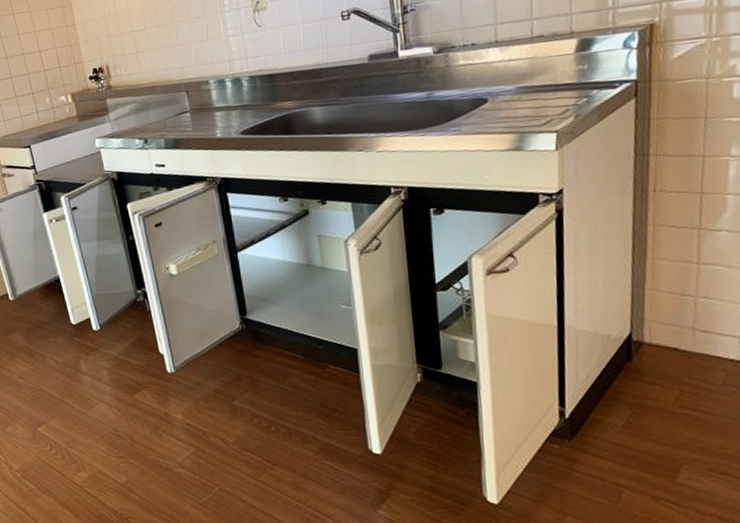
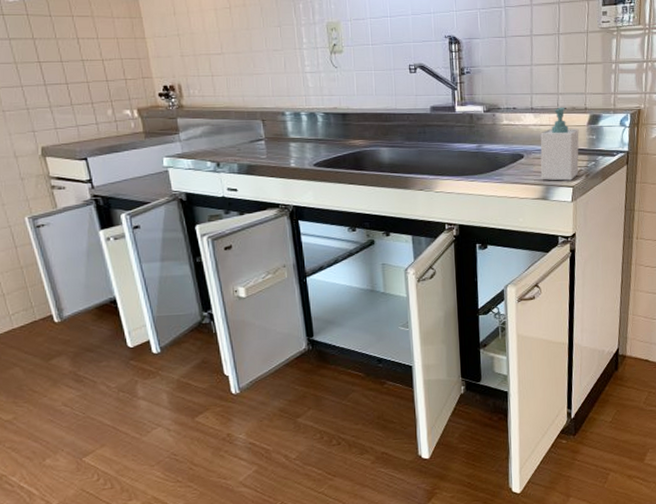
soap bottle: none [509,34,565,127] -> present [540,107,579,181]

